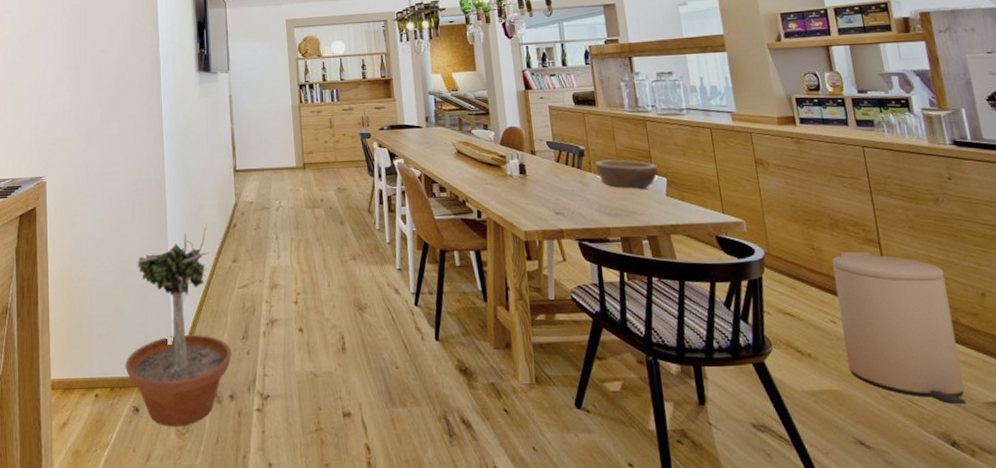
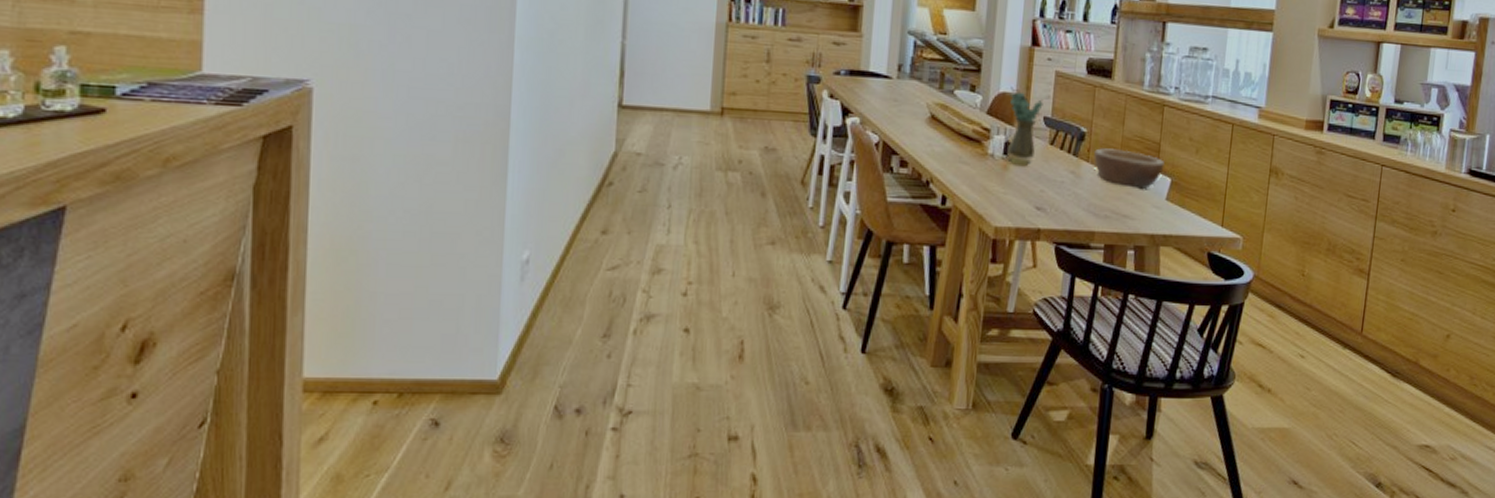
potted tree: present [125,224,232,427] -> none [423,178,585,447]
vase: none [515,122,545,182] -> present [1007,86,1044,167]
pedal bin: present [831,251,967,405] -> none [1303,280,1420,447]

